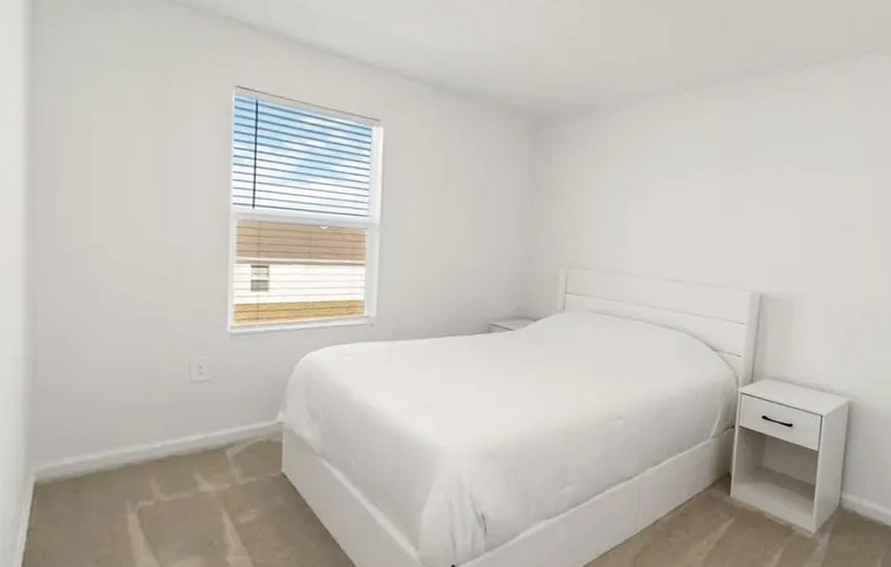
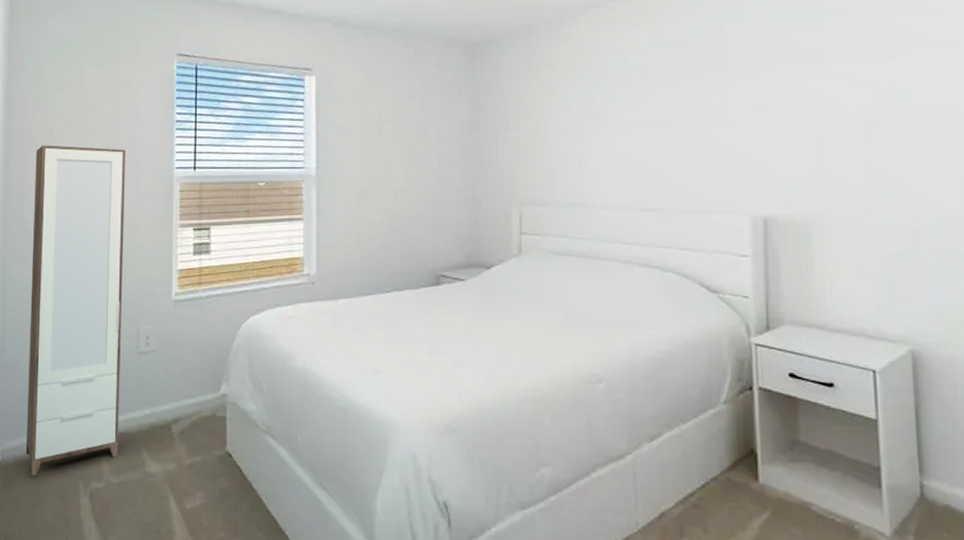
cabinet: none [64,164,176,496] -> present [25,145,125,476]

